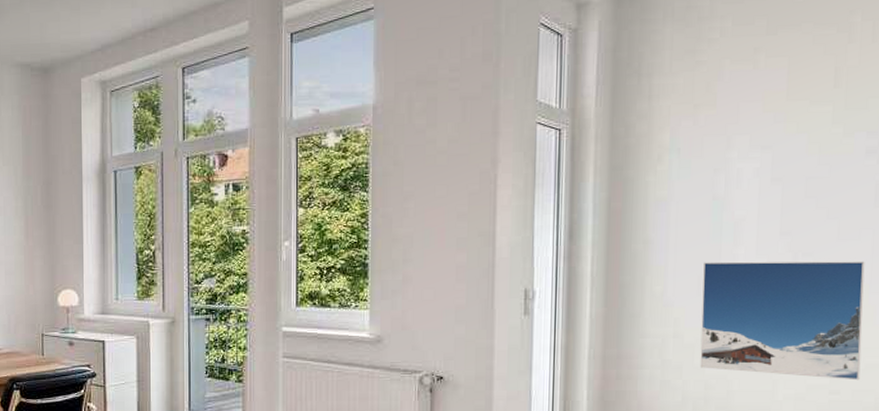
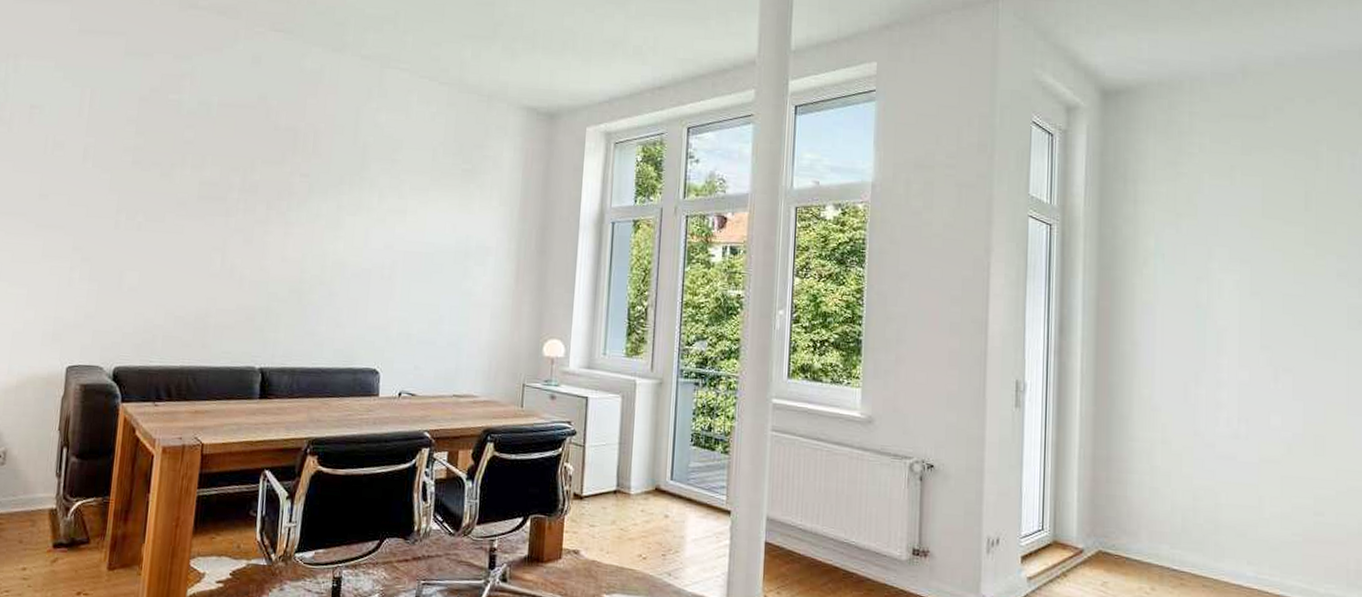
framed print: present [700,261,865,380] -> none [1188,369,1343,503]

